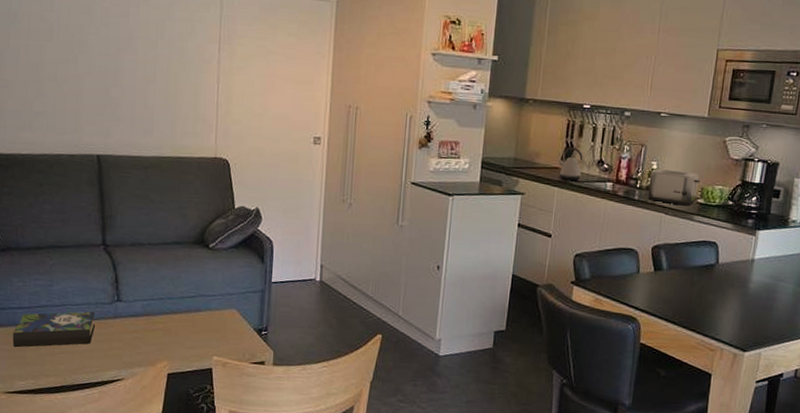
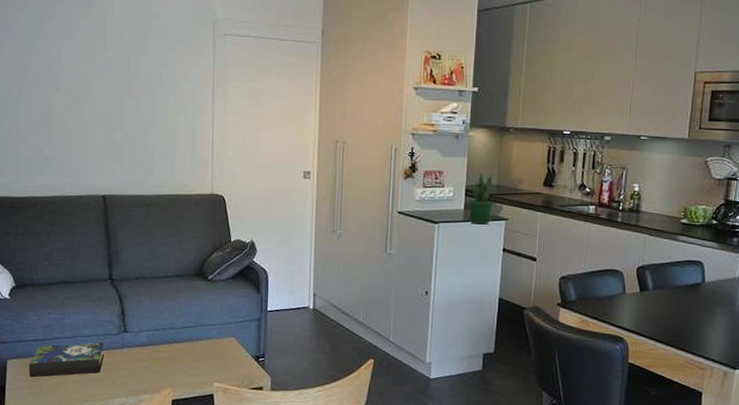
planter: none [484,145,511,199] -> present [469,173,494,225]
kettle: present [559,147,583,182] -> none [541,172,565,206]
toaster: present [647,169,700,206] -> none [631,191,683,227]

